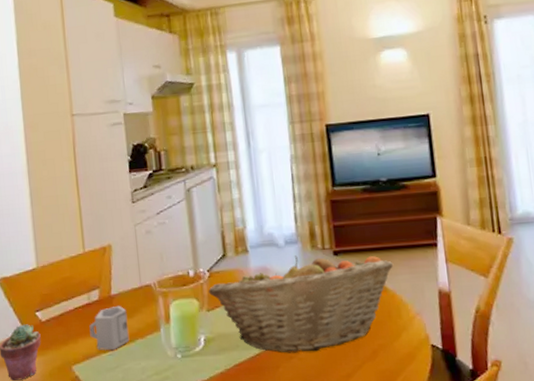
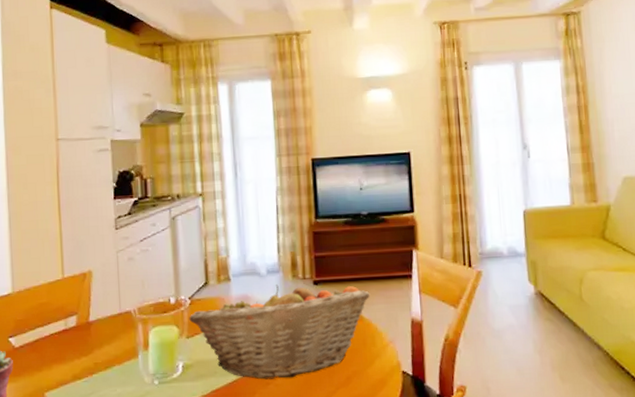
cup: present [89,305,130,351] -> none [65,331,106,378]

